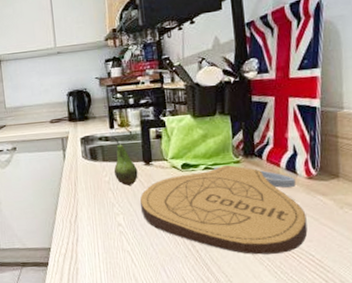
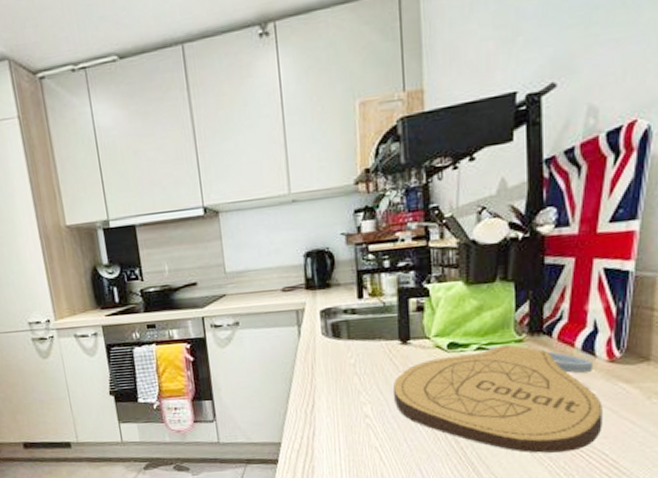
fruit: present [111,136,138,186] -> none [359,308,392,369]

